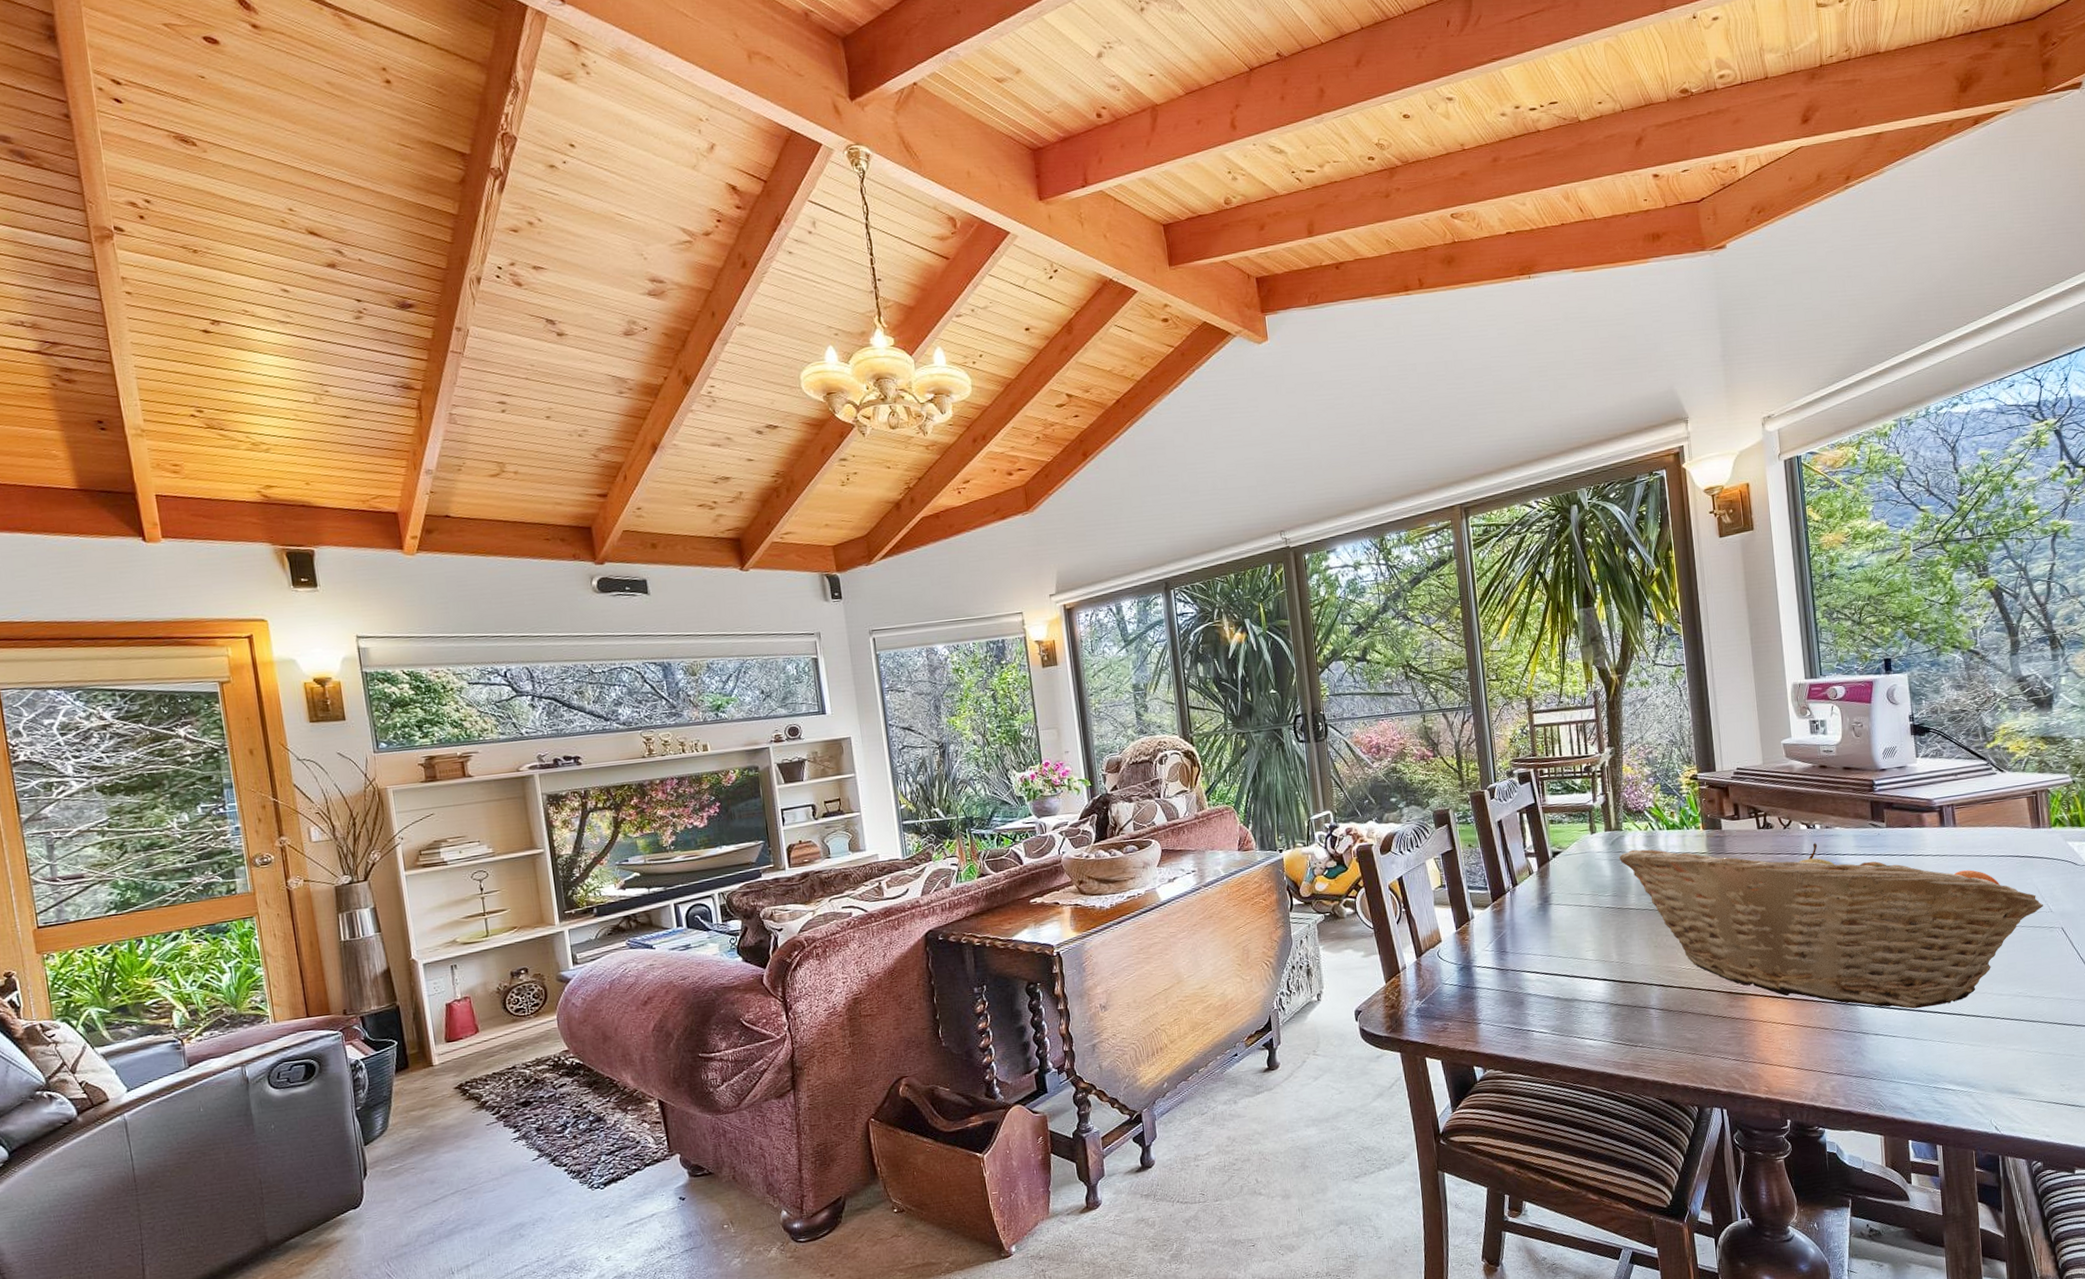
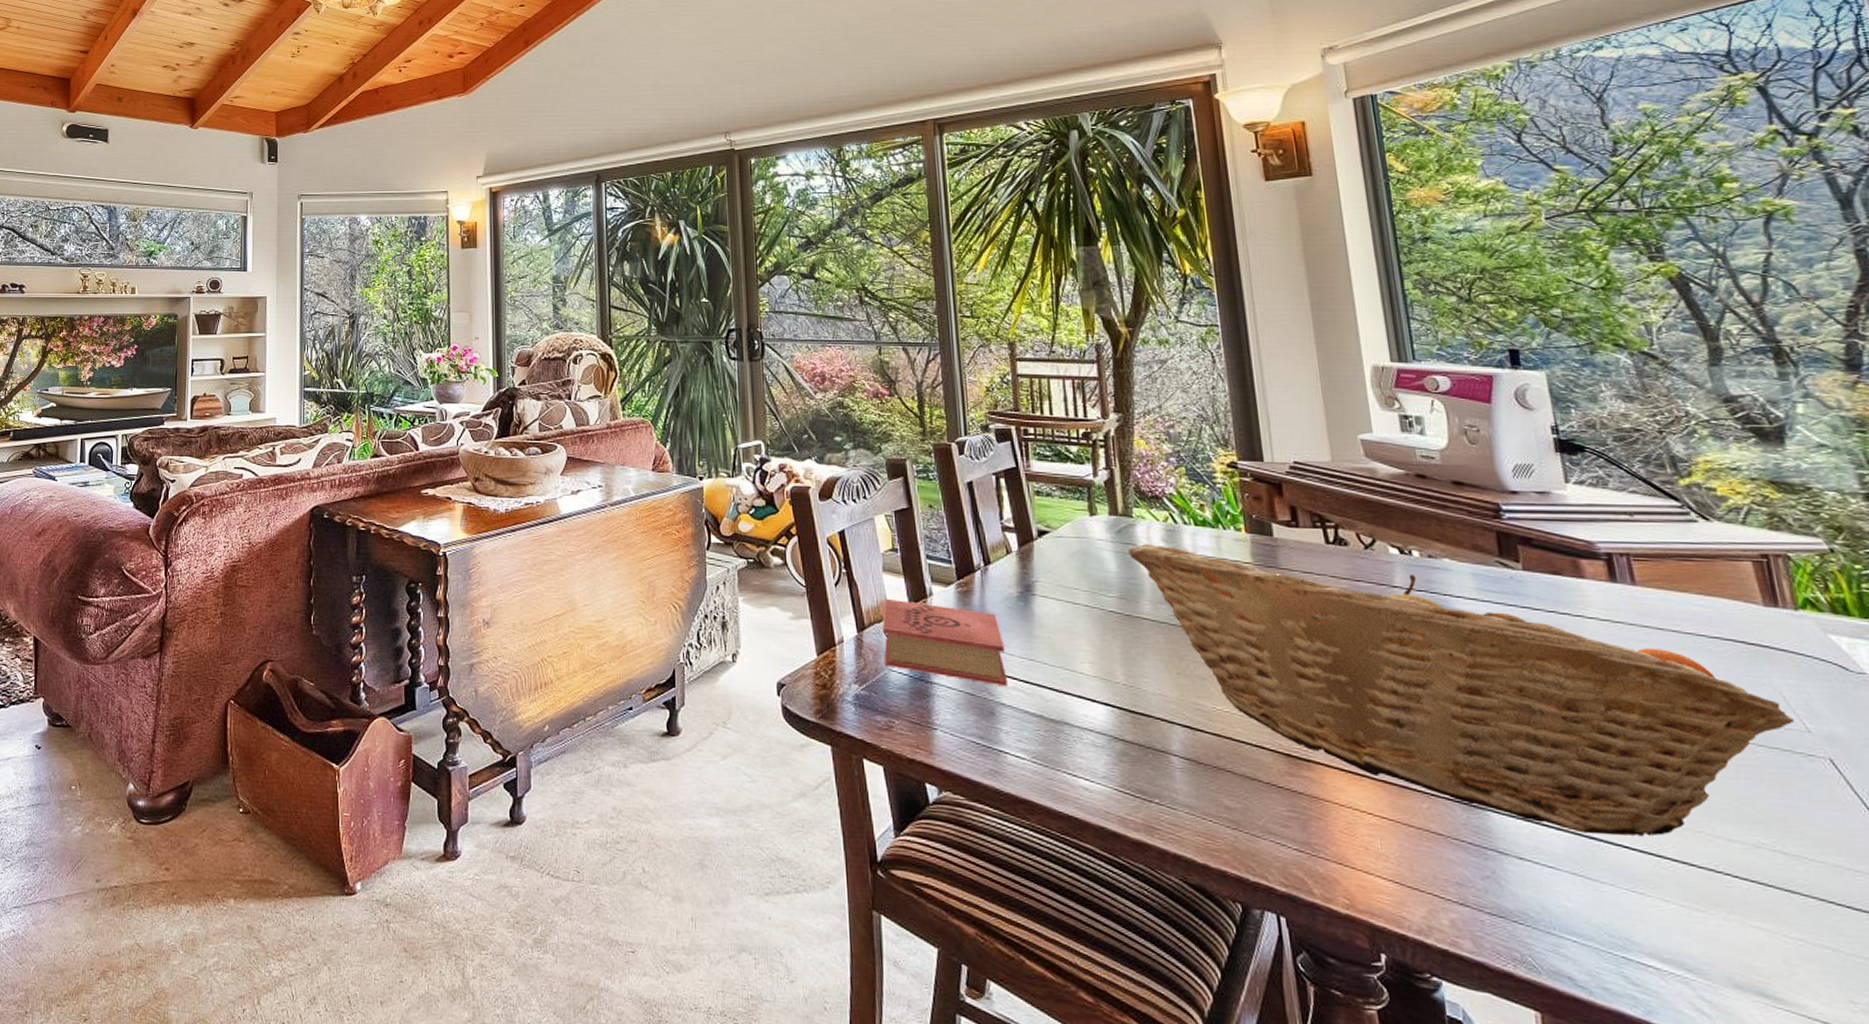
book: none [1435,924,1533,982] -> present [882,598,1008,687]

